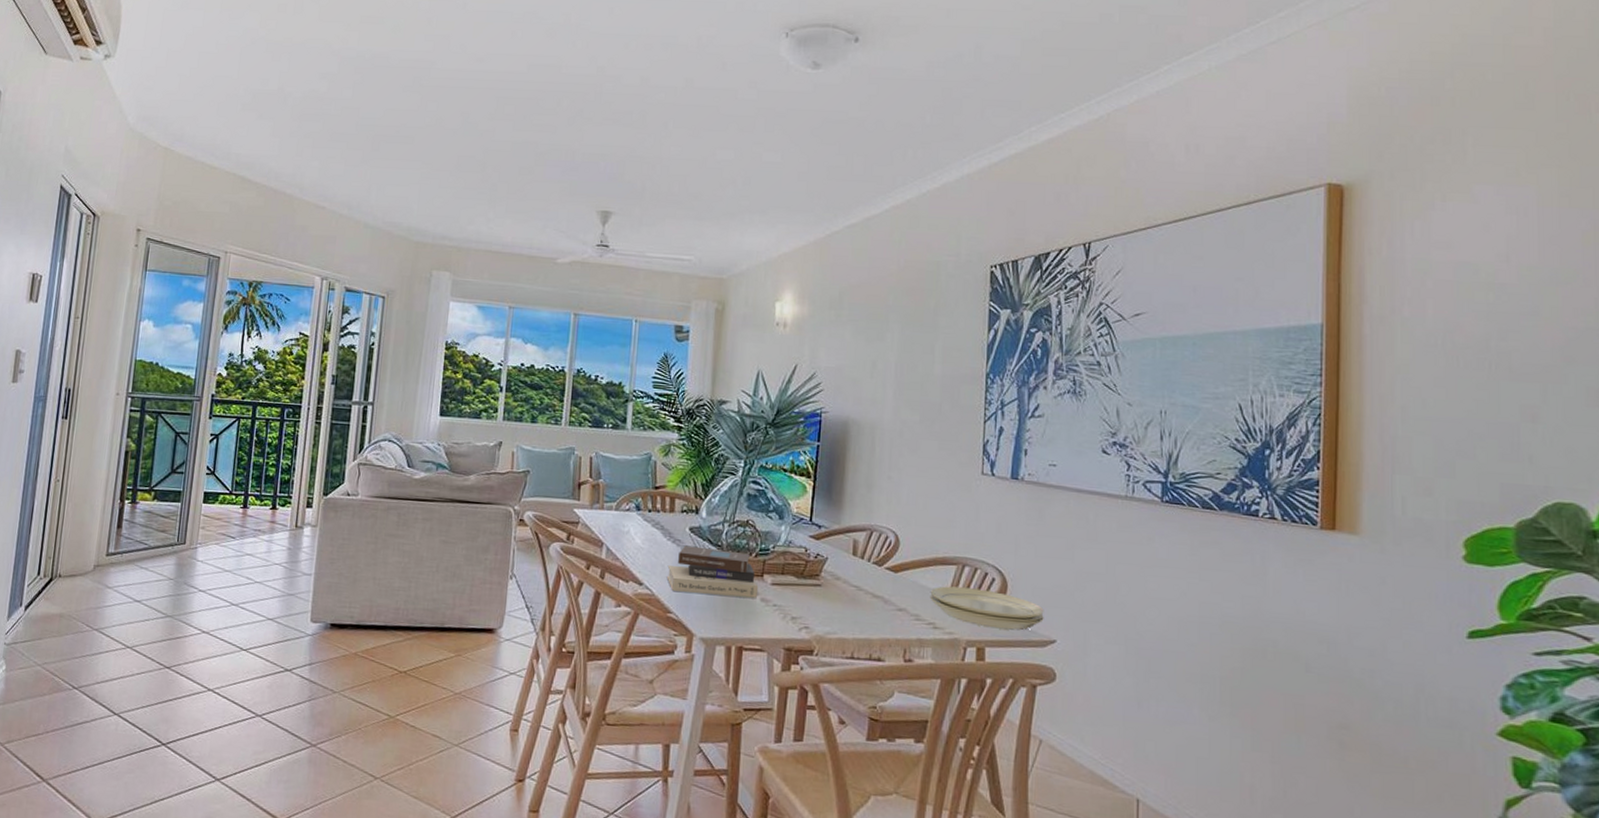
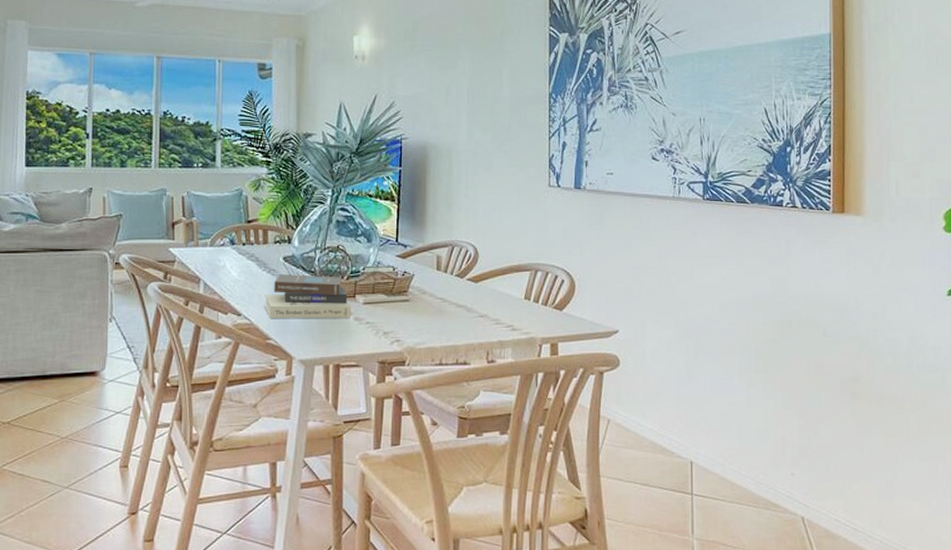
plate: present [930,586,1044,631] -> none [507,291,607,325]

